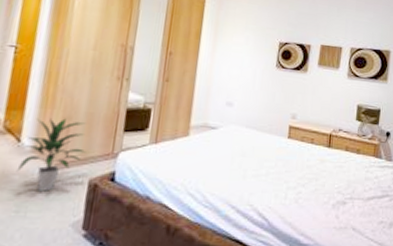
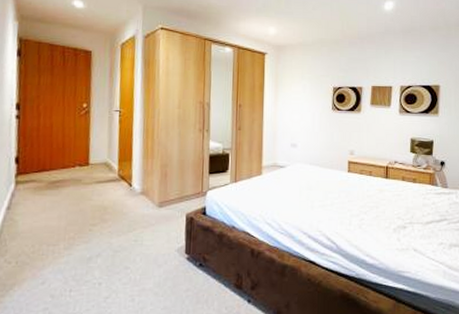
indoor plant: present [16,118,86,191] -> none [131,166,182,225]

